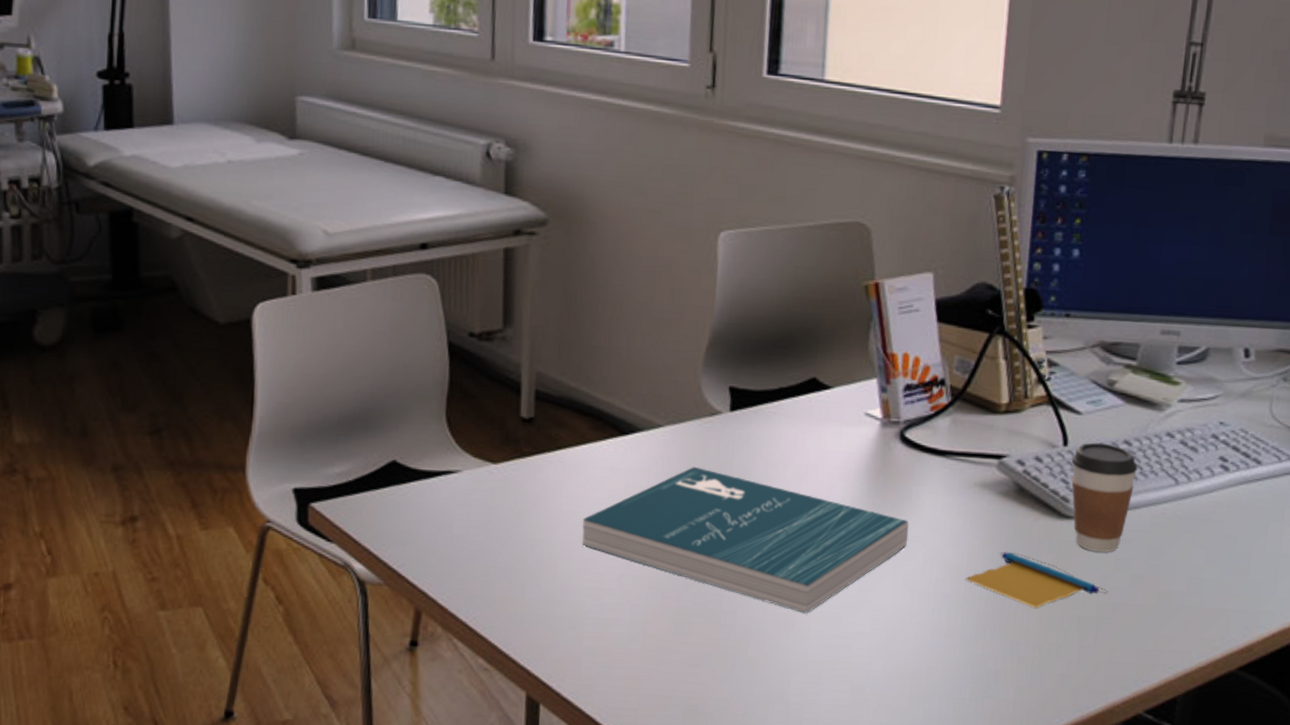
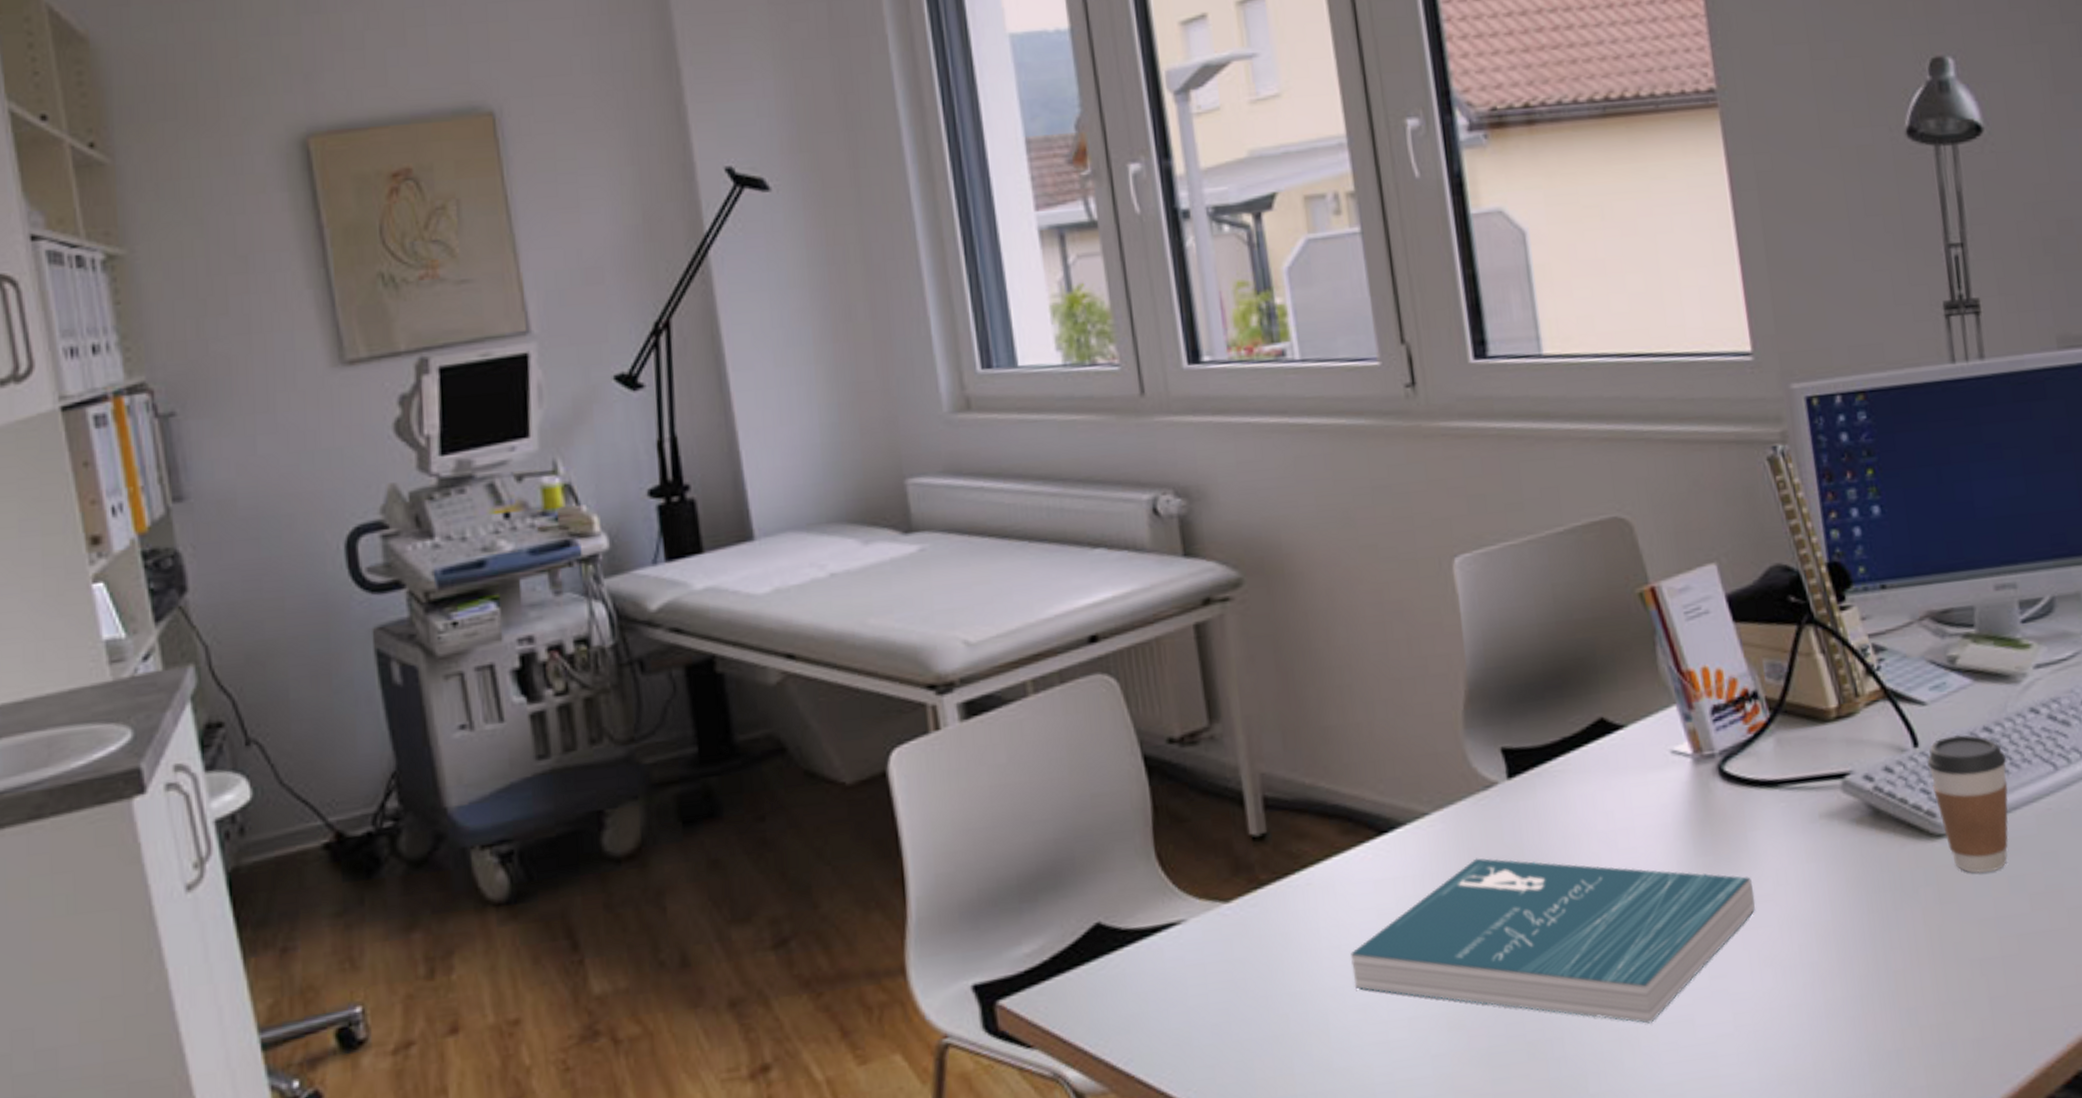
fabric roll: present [965,551,1108,608] -> none [1835,893,2007,960]

